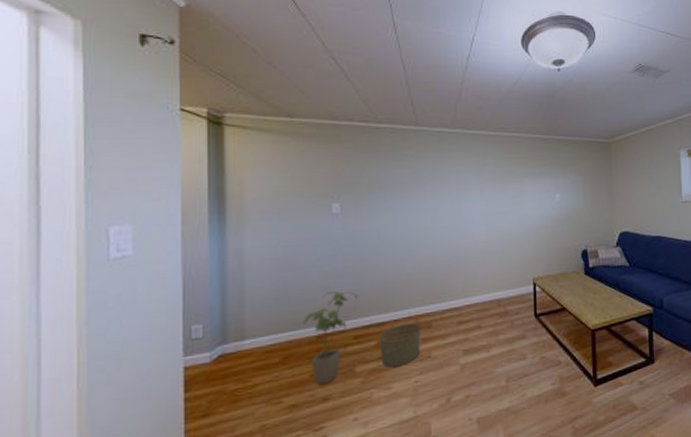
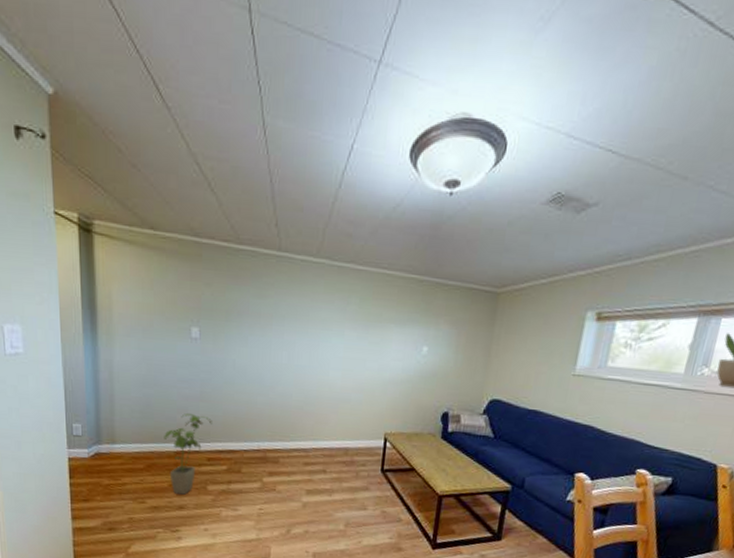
basket: present [379,323,422,368] -> none [229,455,269,493]

